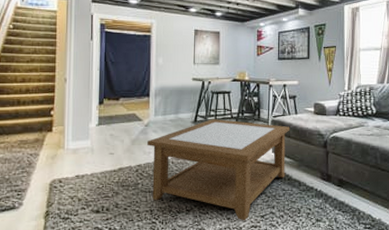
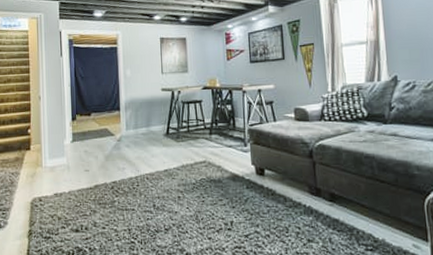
coffee table: present [147,119,290,221] -> none [121,130,270,241]

